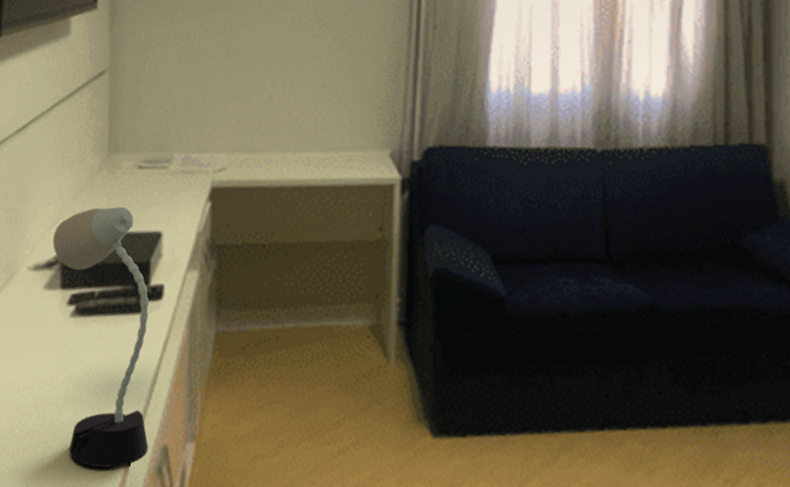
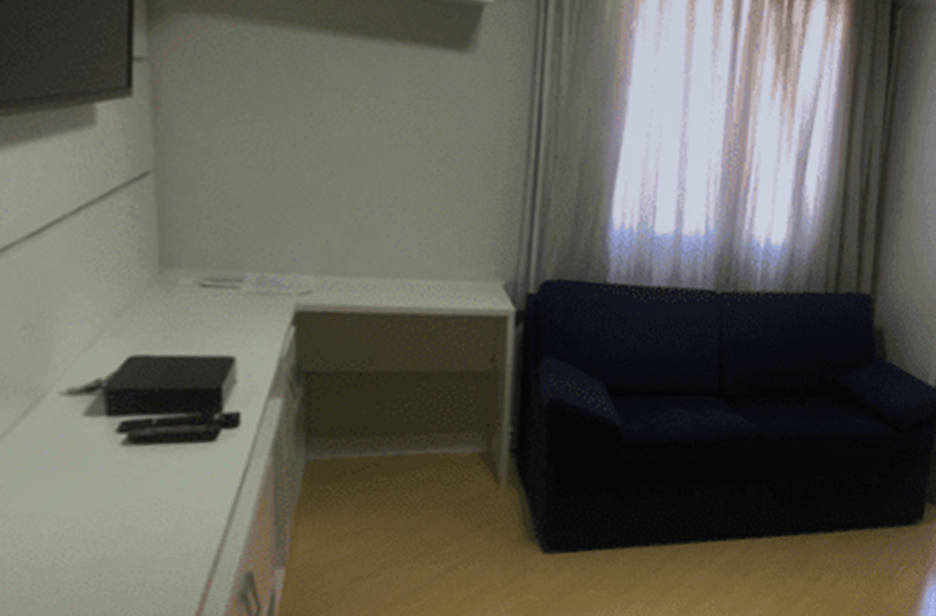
desk lamp: present [53,206,149,468] -> none [91,327,230,597]

